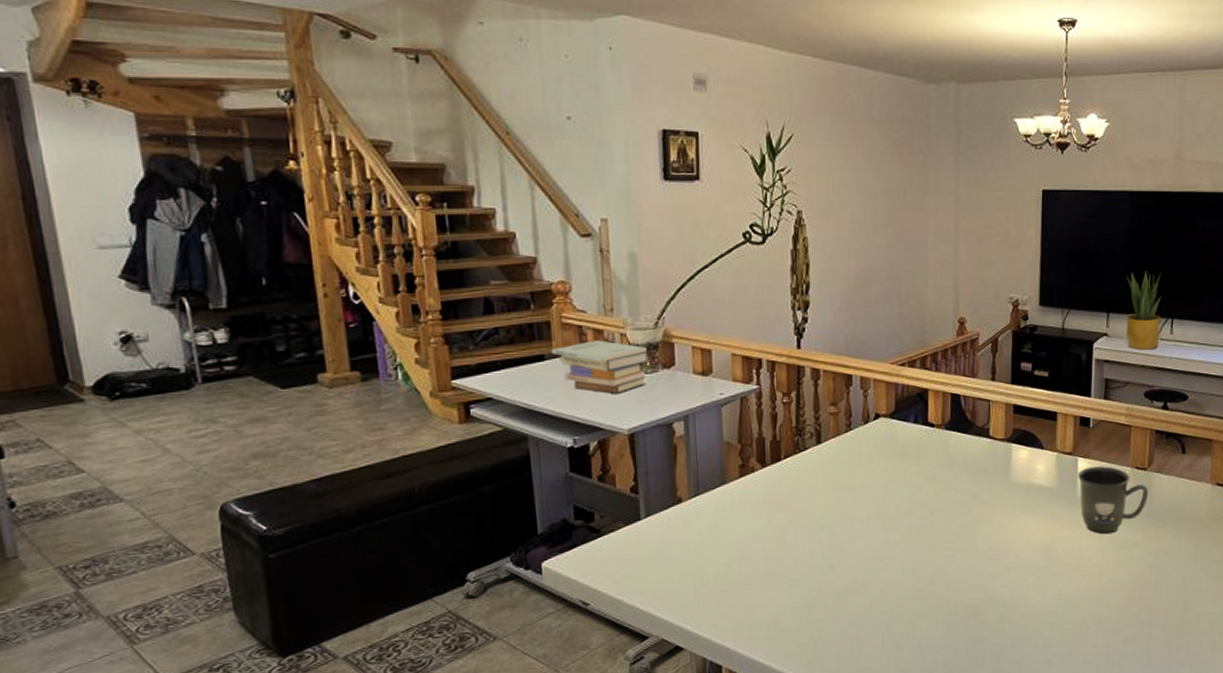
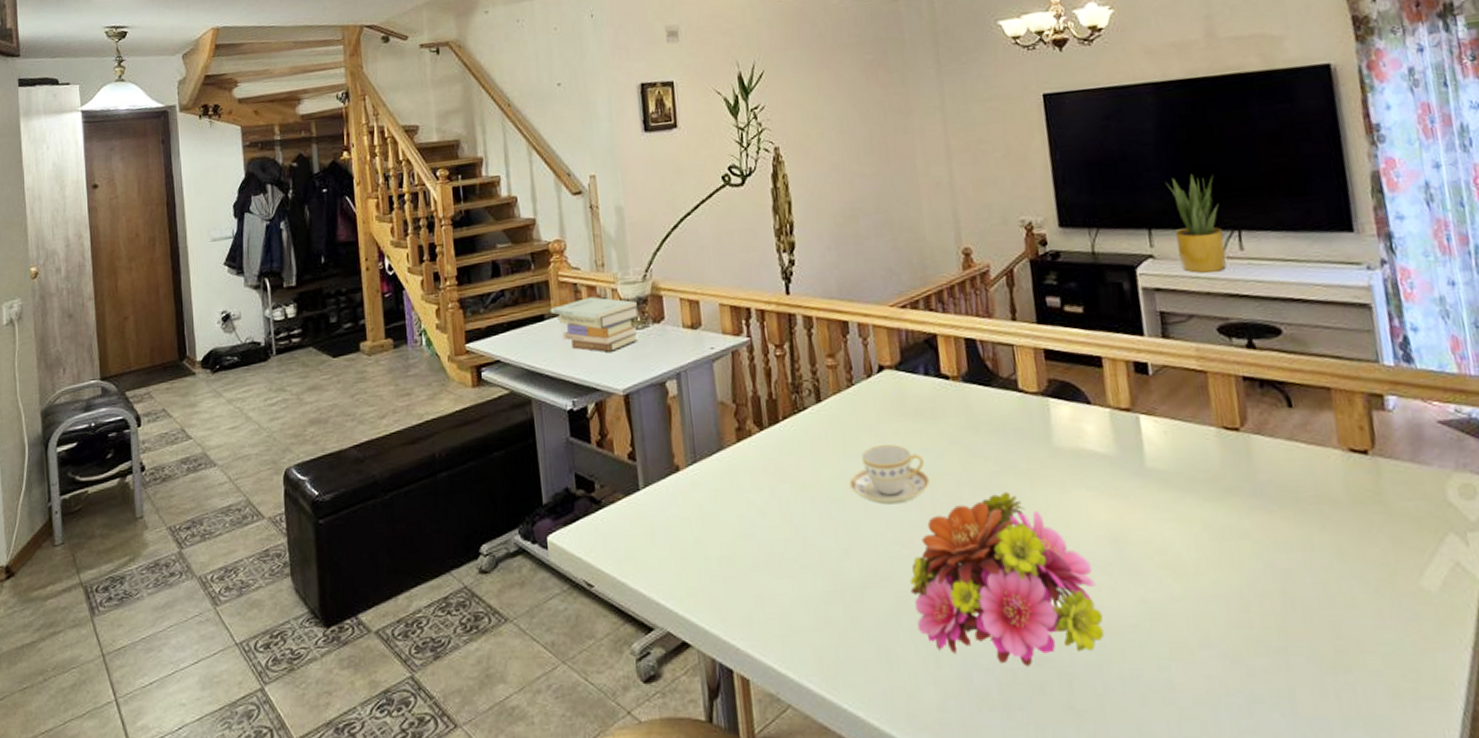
teacup: none [839,480,908,528] -> present [849,444,930,505]
flower bouquet: none [883,517,1030,646] -> present [909,492,1105,667]
mug: present [1078,466,1149,535] -> none [1142,426,1249,520]

